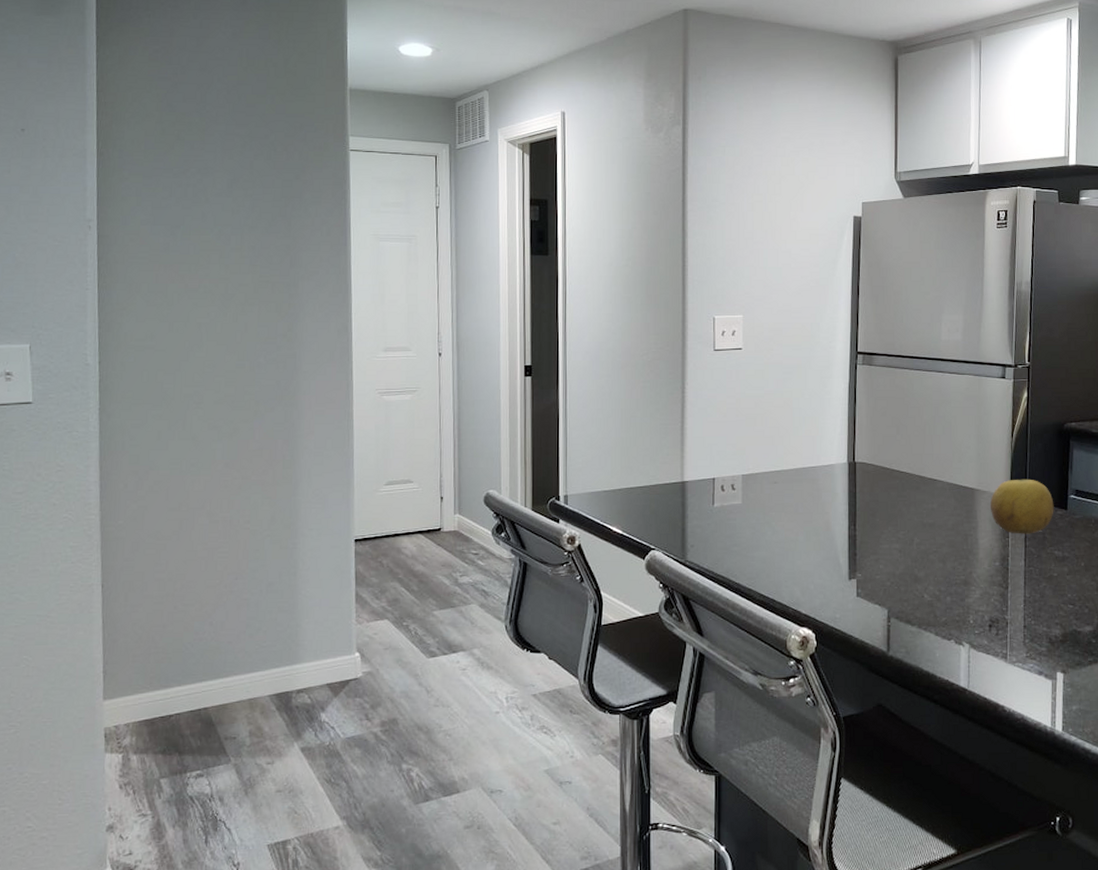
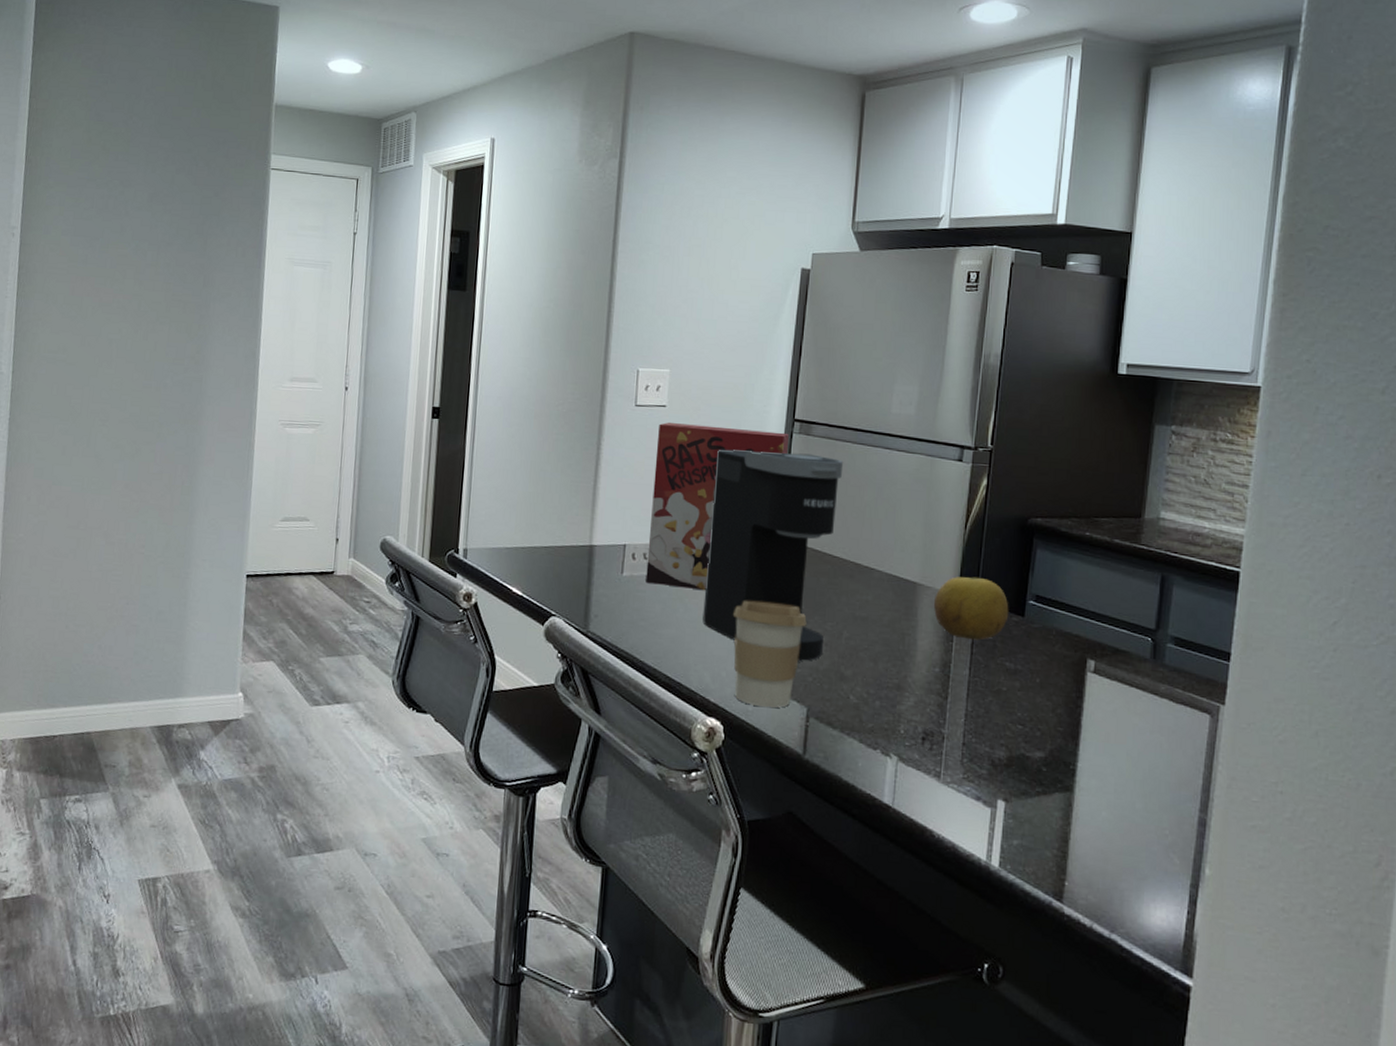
cereal box: none [735,364,854,514] -> present [645,422,790,591]
coffee maker: none [789,382,904,568] -> present [702,449,844,661]
coffee cup: none [817,518,882,614] -> present [733,600,807,708]

